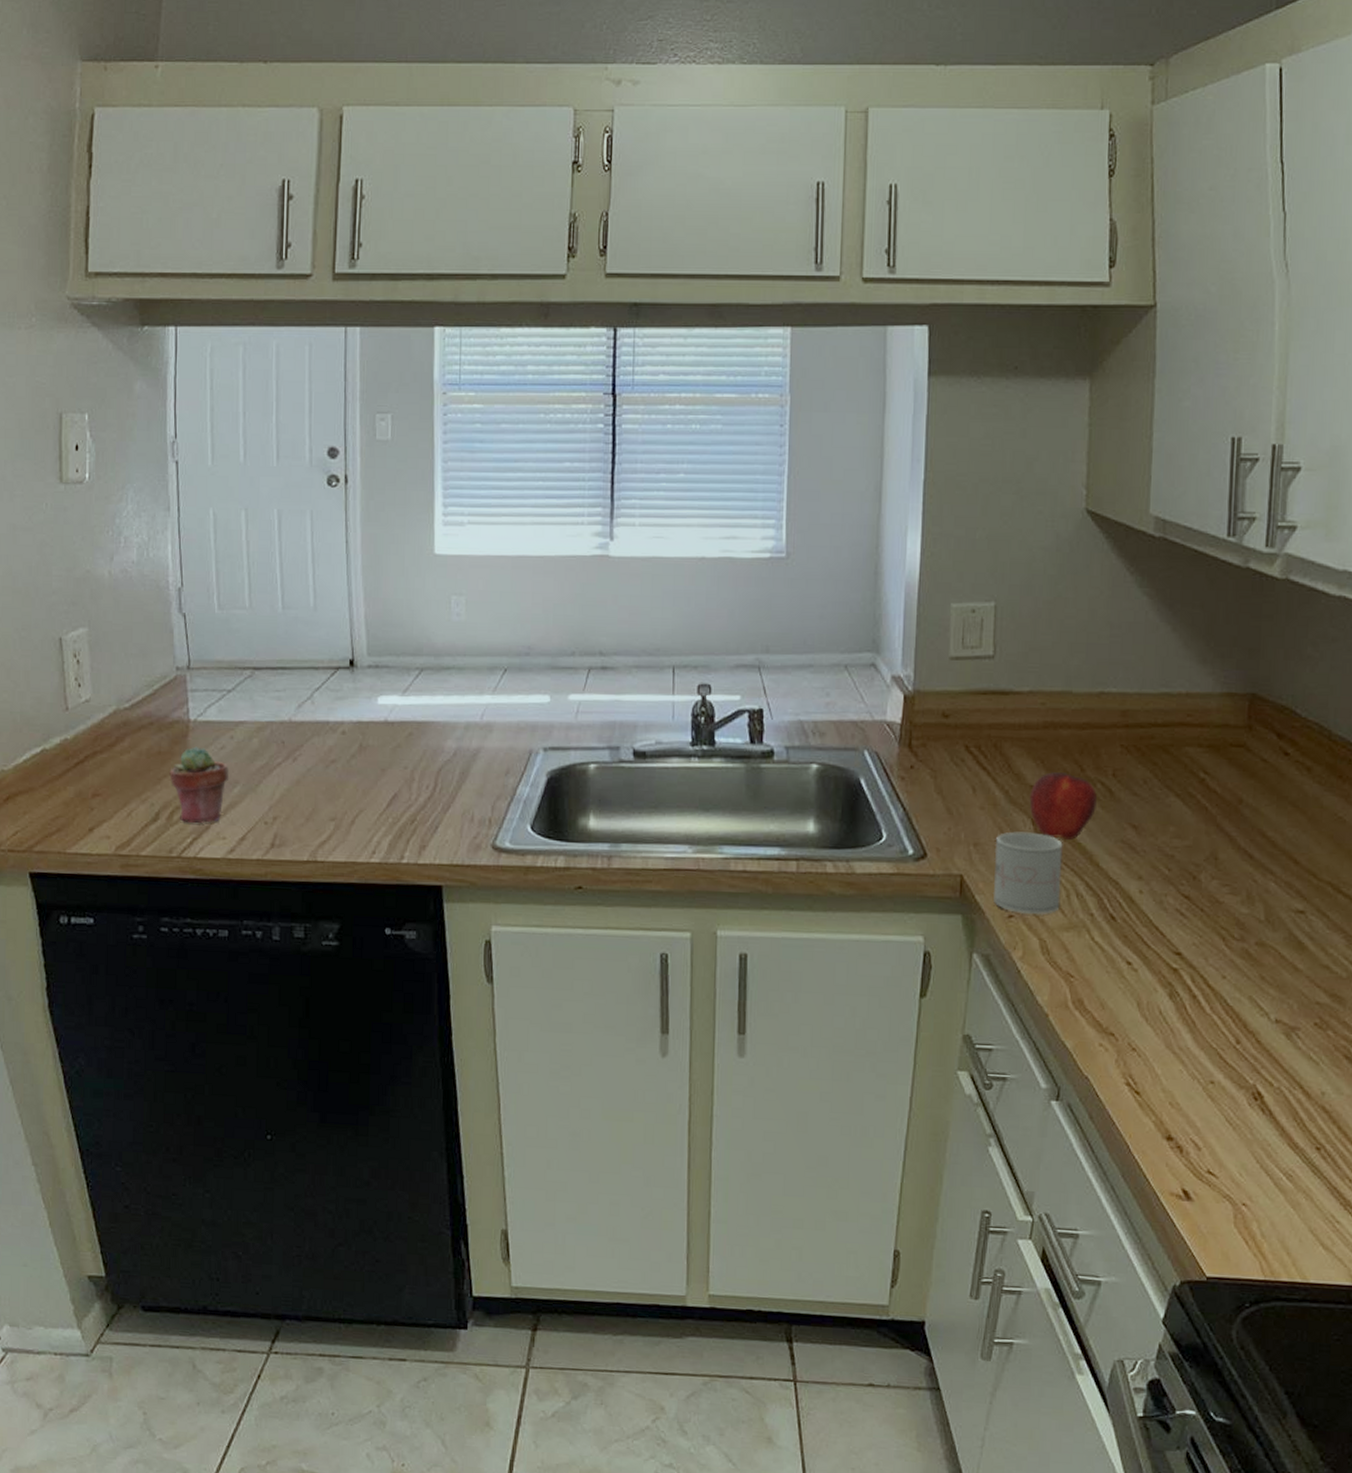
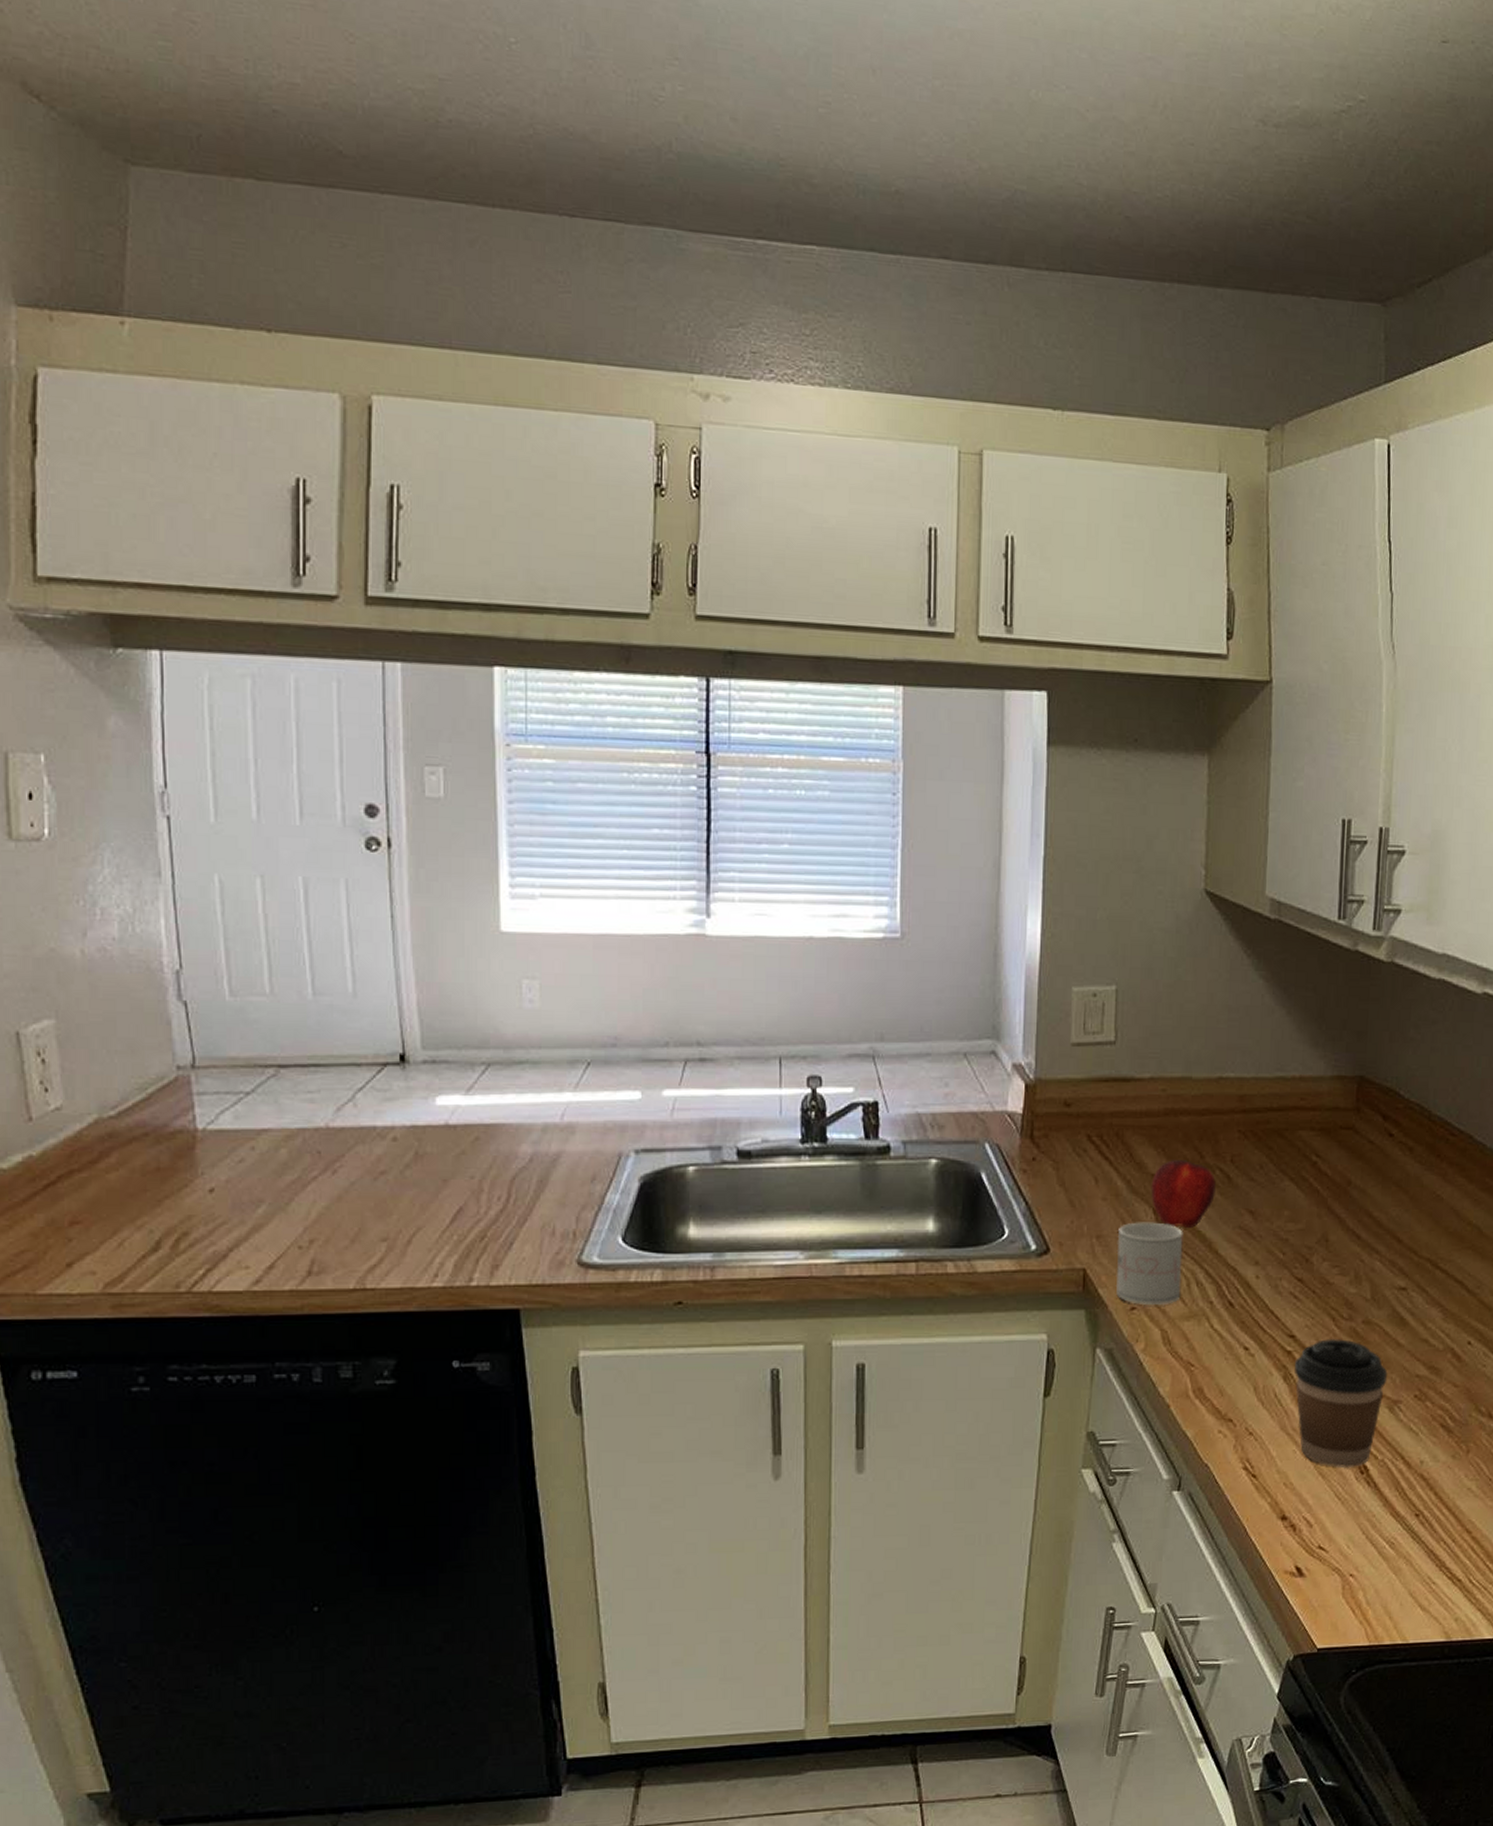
potted succulent: present [169,746,230,823] -> none [172,1160,252,1250]
coffee cup: none [1180,958,1284,1093] -> present [1294,1338,1388,1469]

